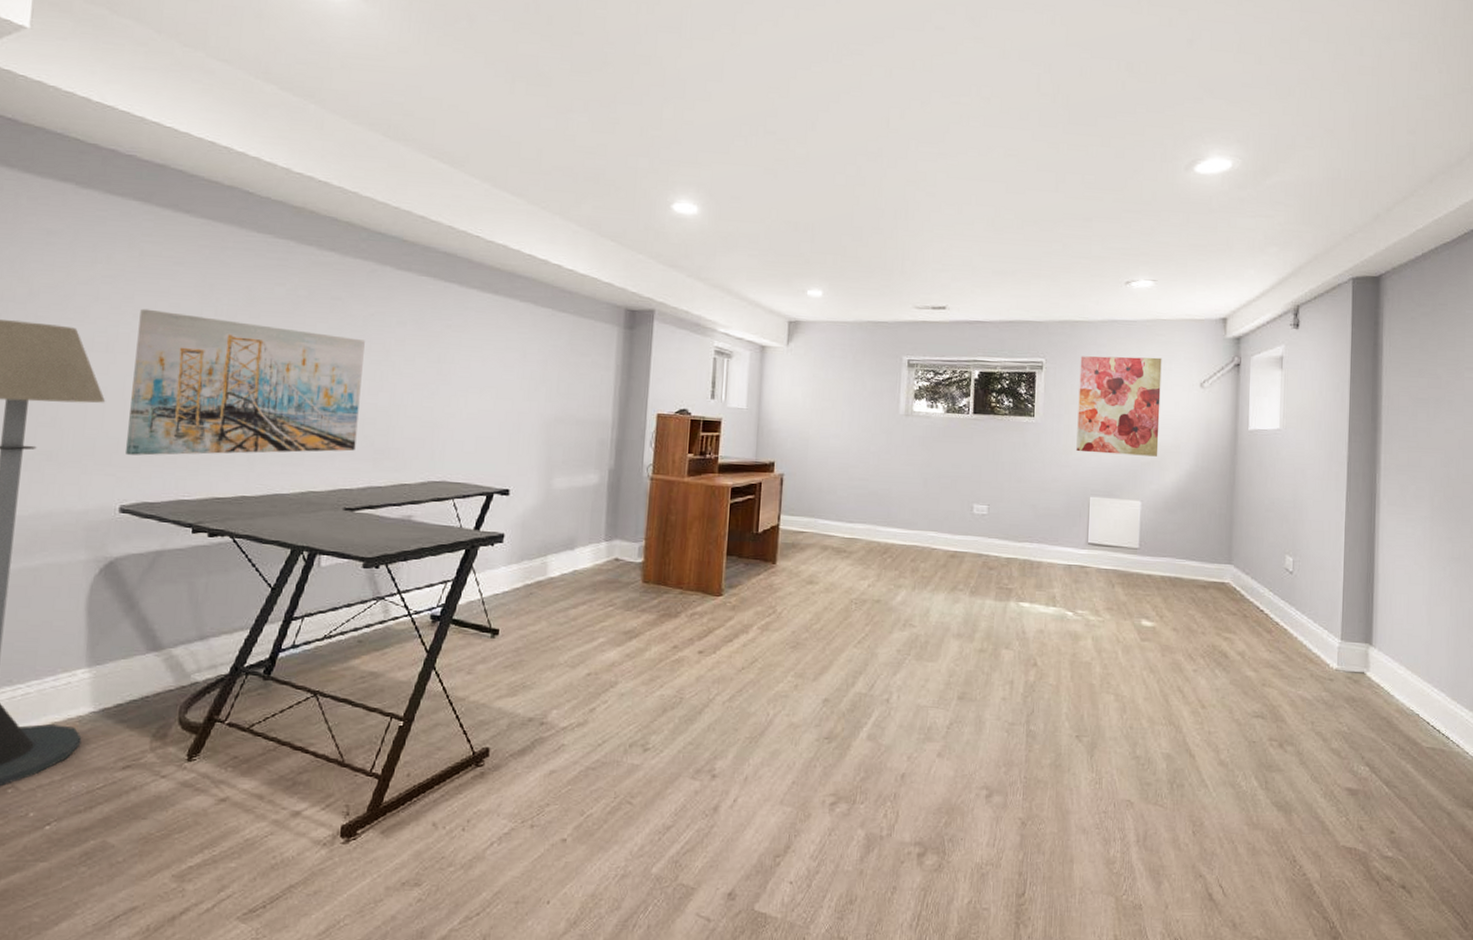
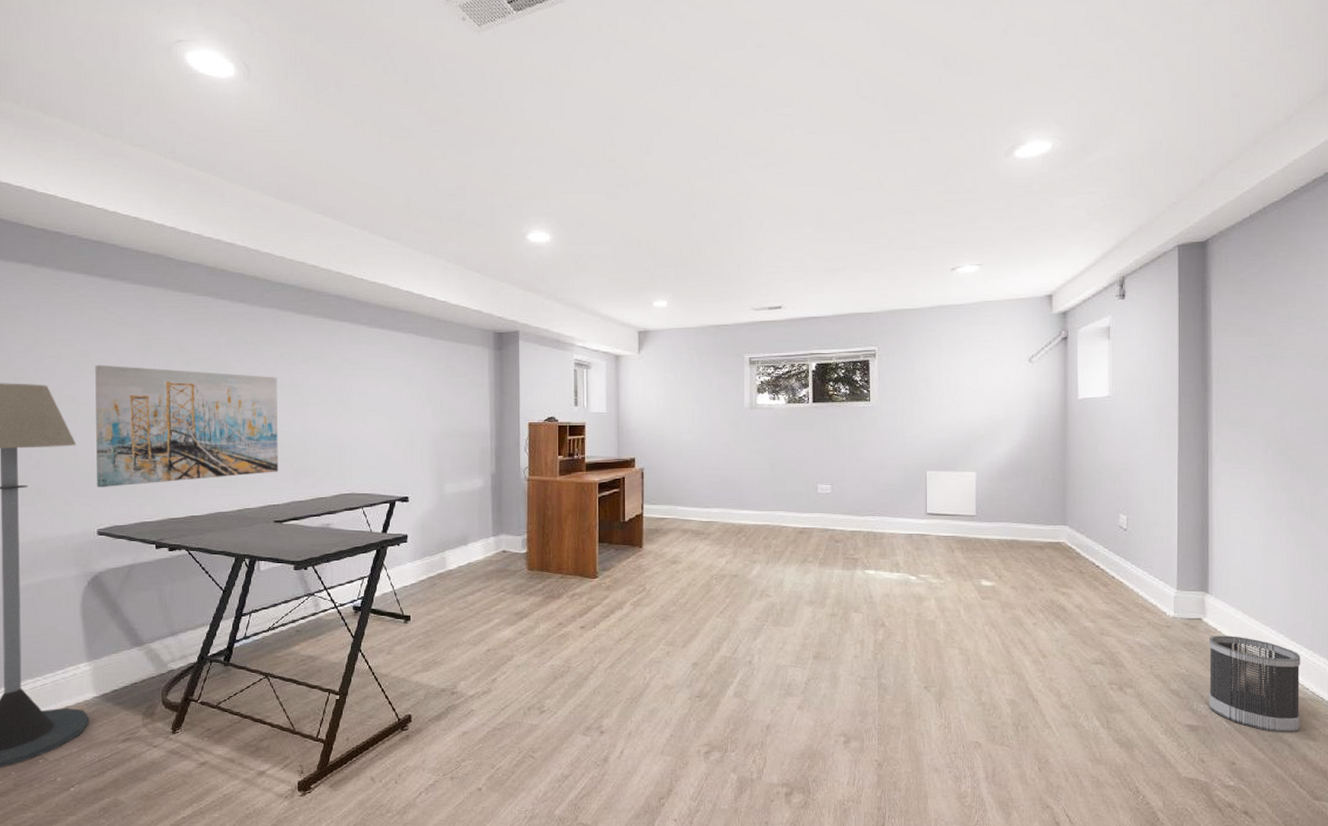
wall art: present [1076,356,1162,457] -> none [911,337,990,431]
wastebasket: none [1369,692,1461,800] -> present [1208,636,1301,732]

